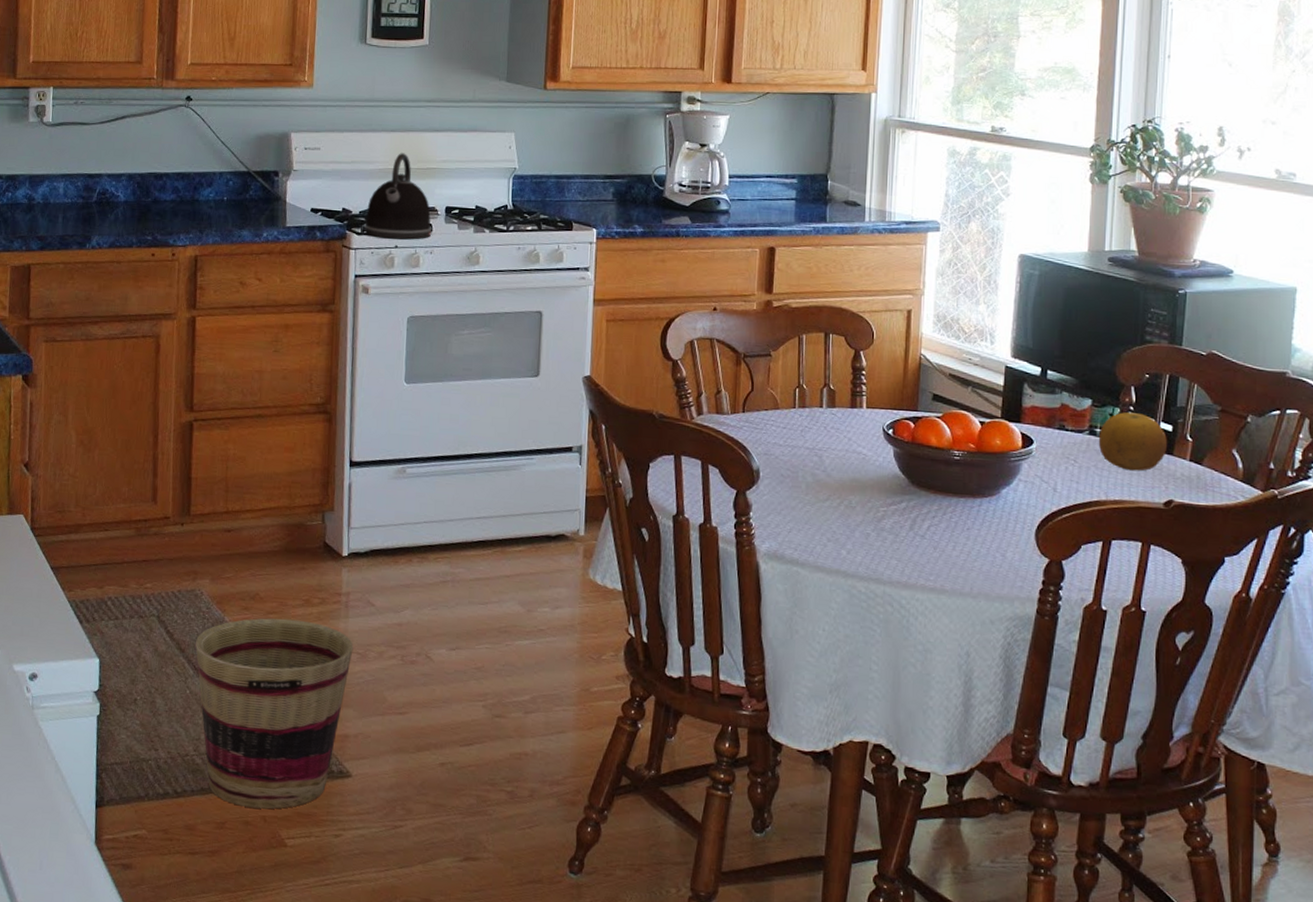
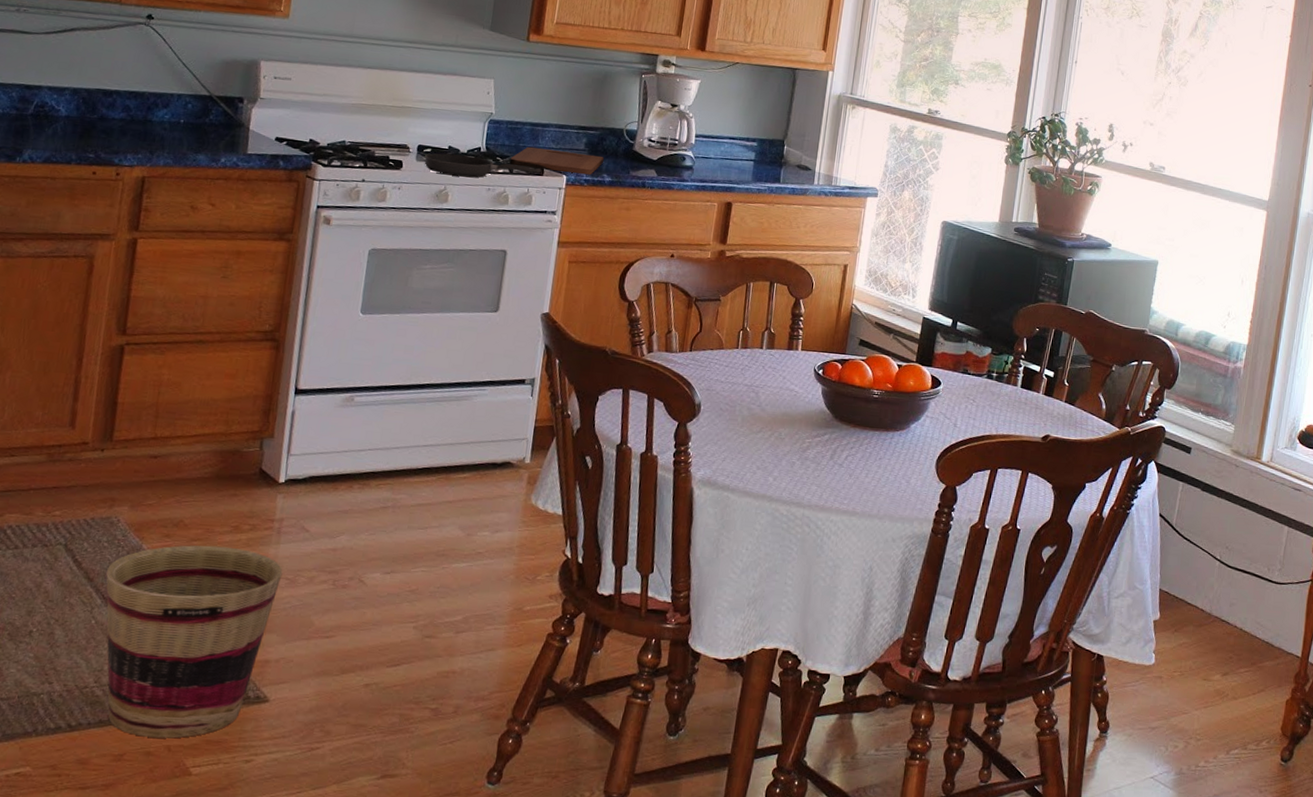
kettle: present [363,153,432,241] -> none [330,90,403,176]
frying pan: none [453,213,570,237] -> present [424,153,542,178]
cutting board: none [537,200,633,227] -> present [509,146,604,176]
fruit: present [1098,412,1167,471] -> none [993,360,1049,410]

